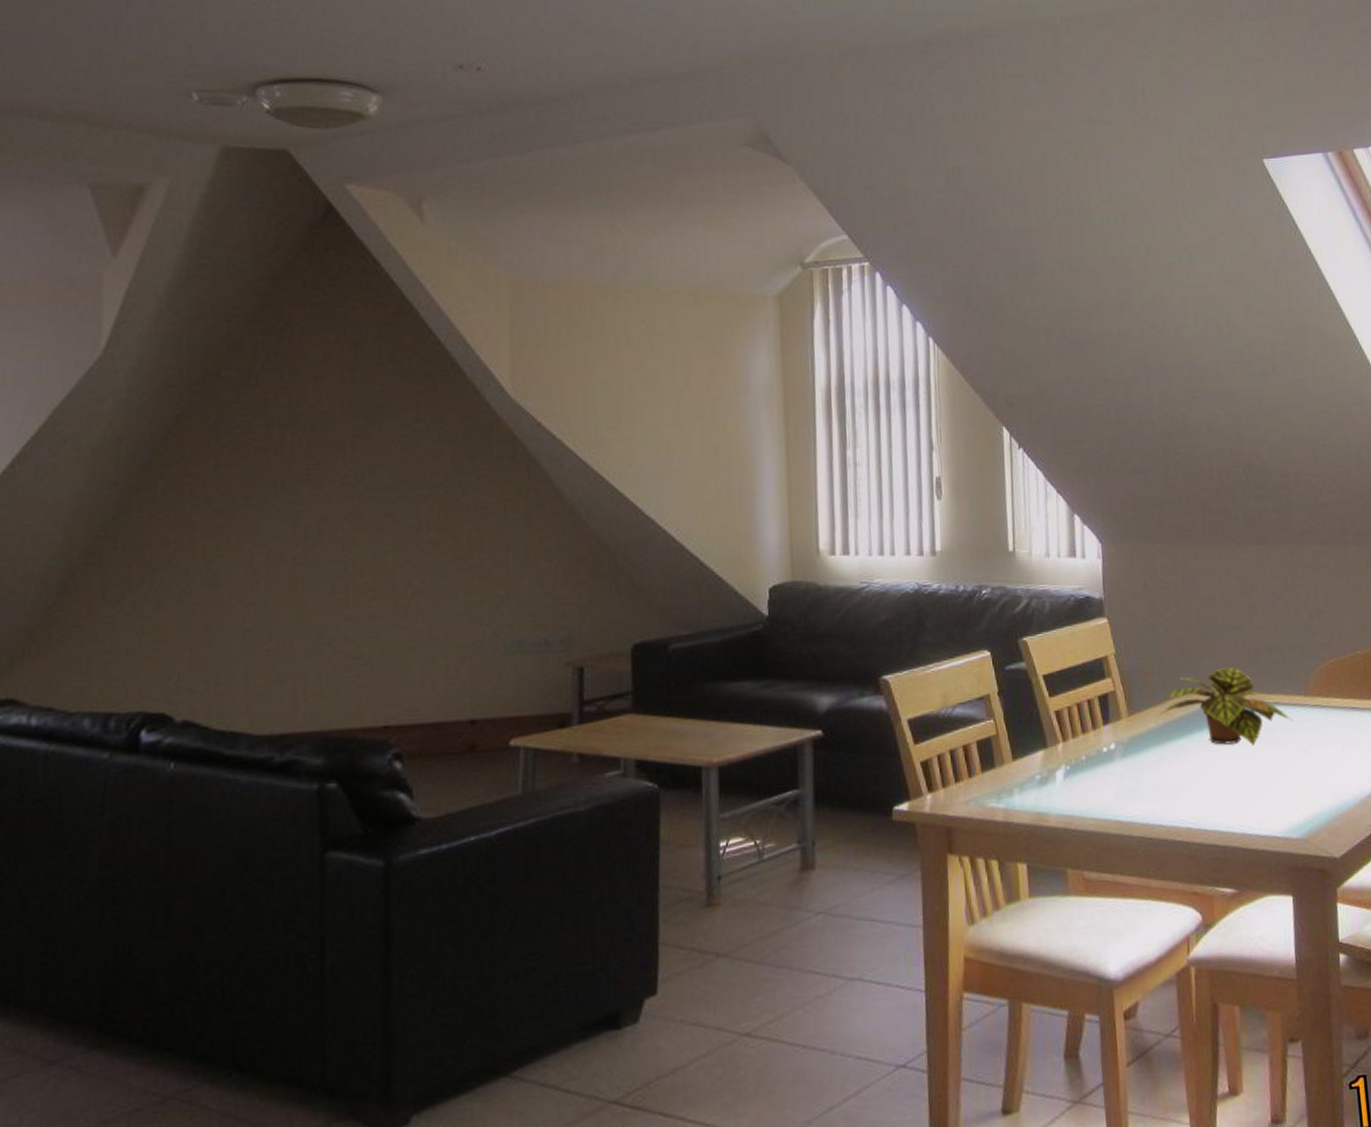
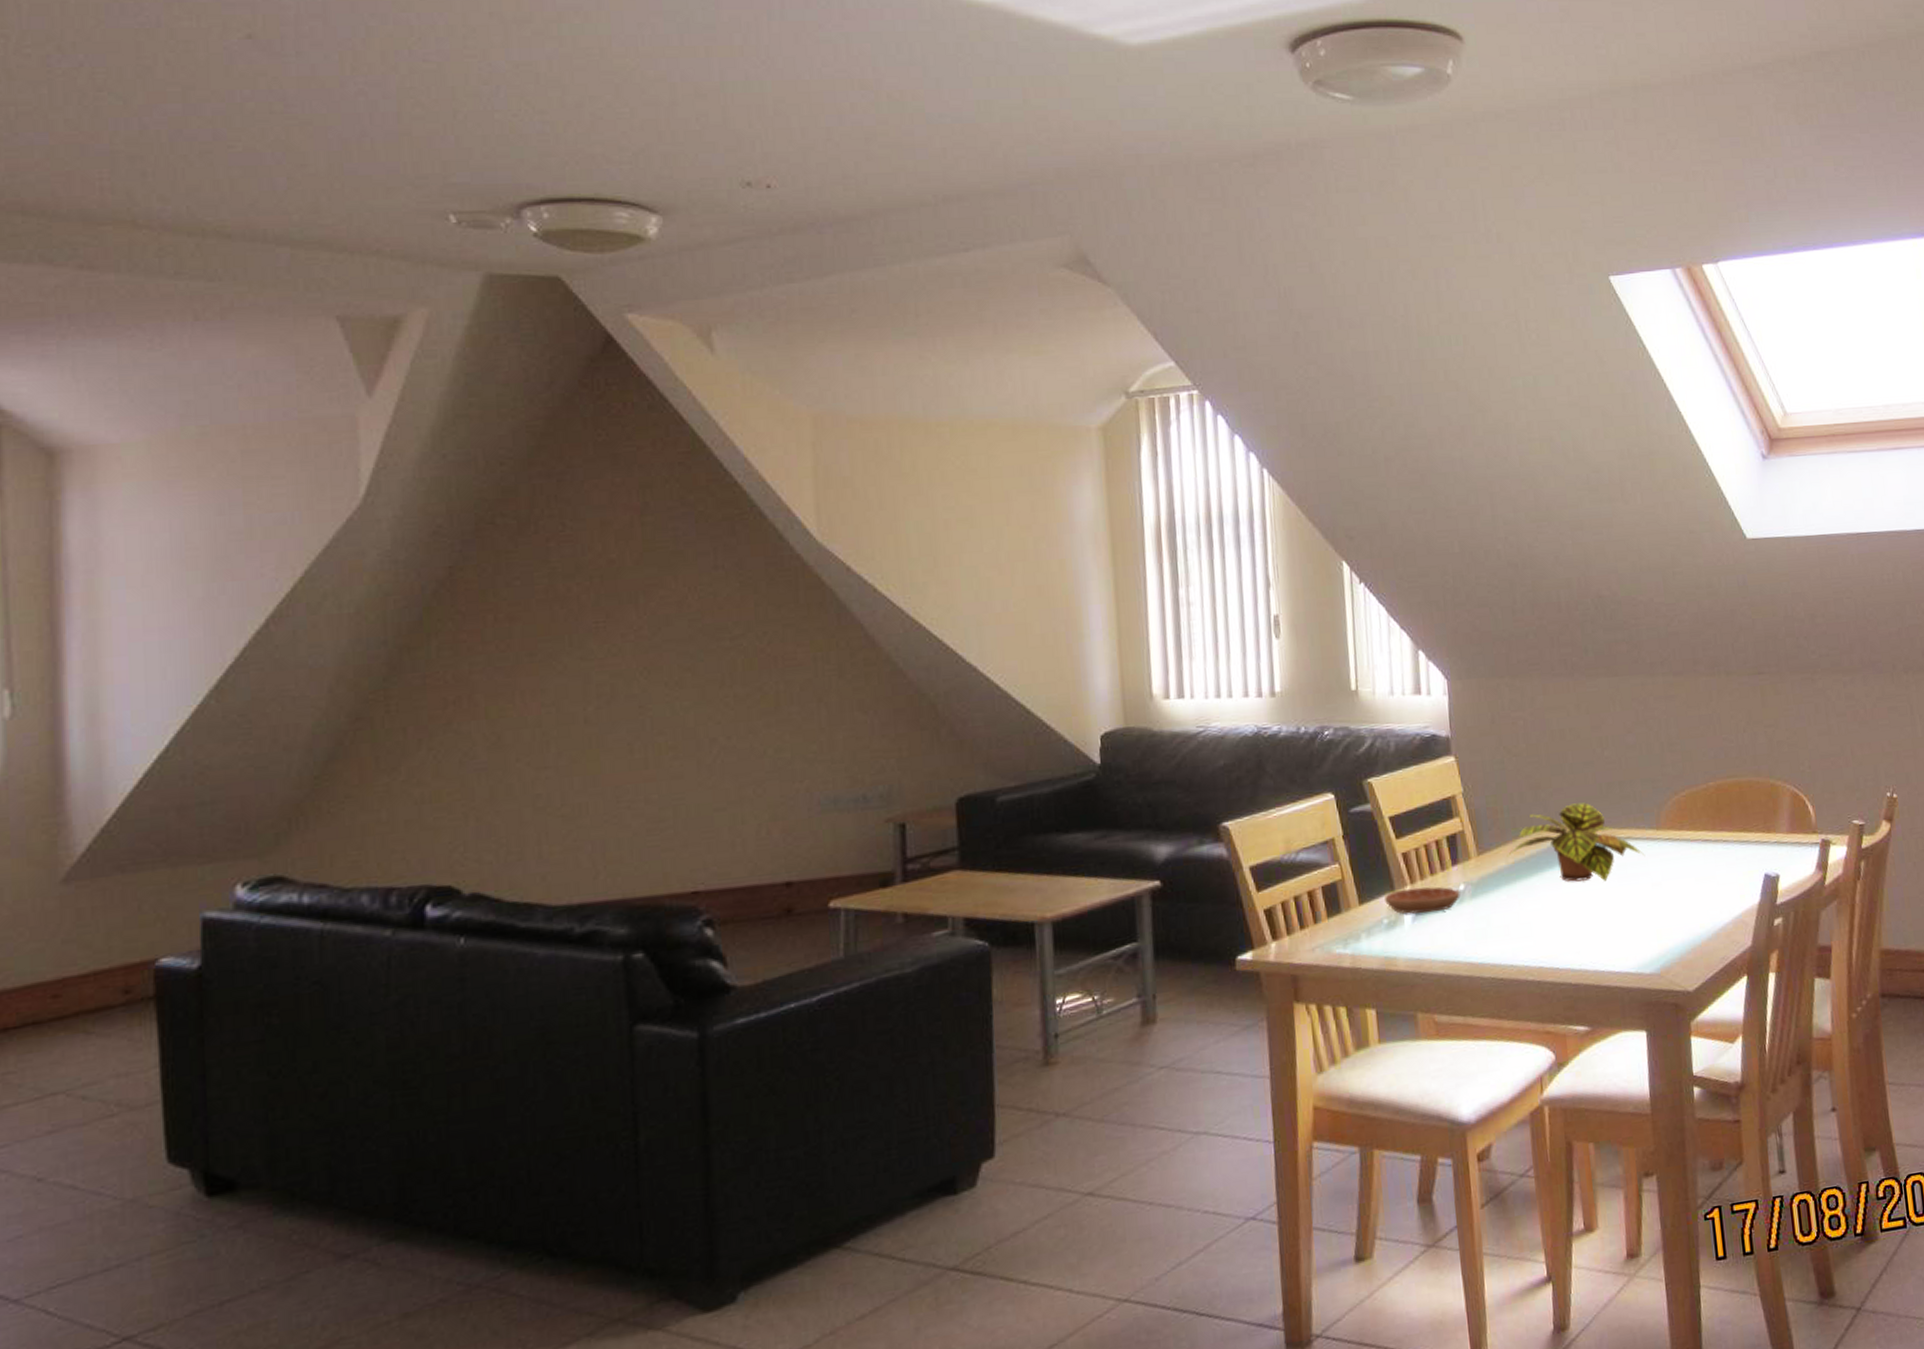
saucer: none [1037,745,1111,771] -> present [1385,886,1460,914]

